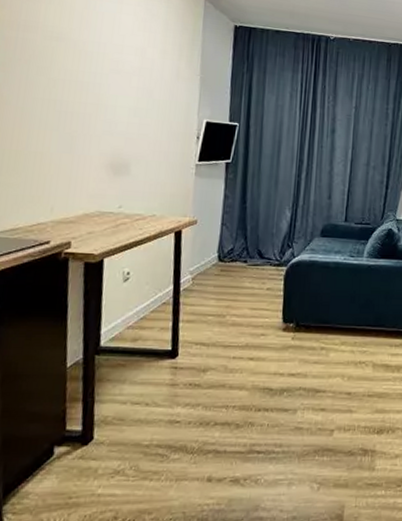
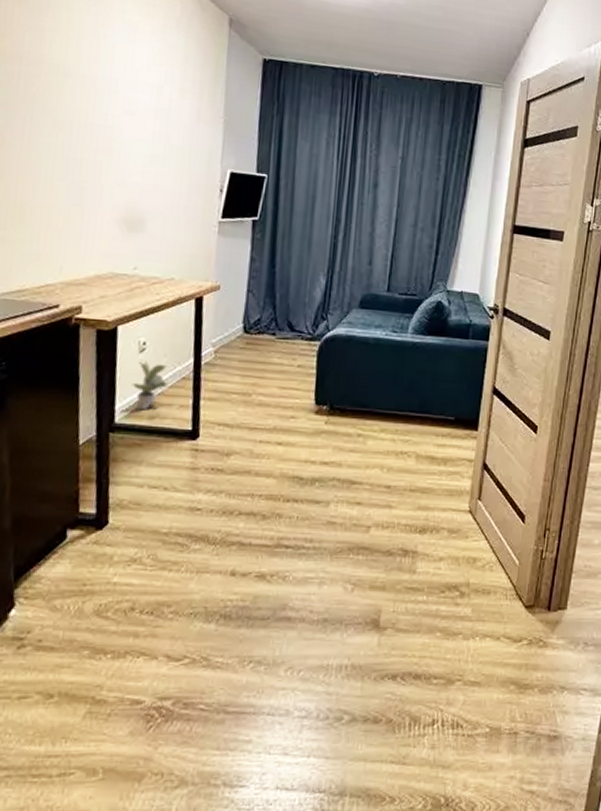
potted plant: none [116,289,149,334] -> present [131,361,168,410]

